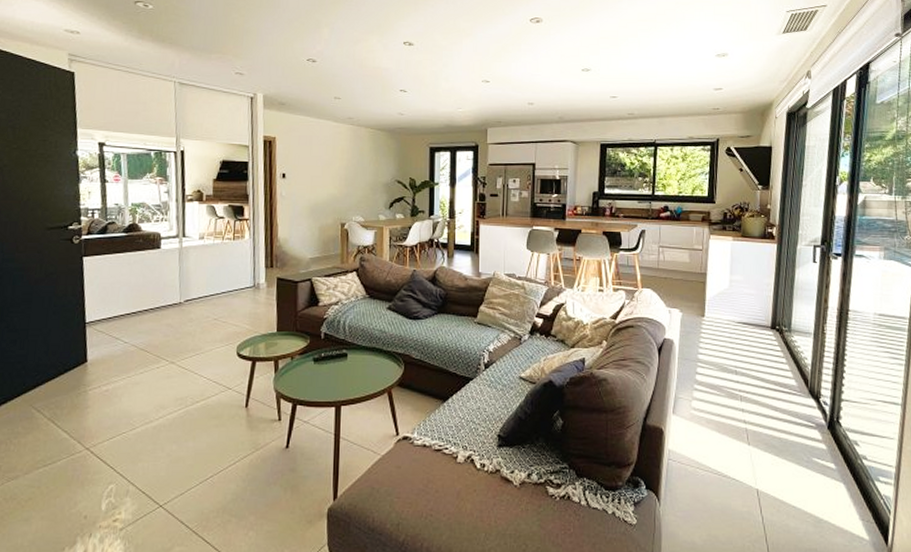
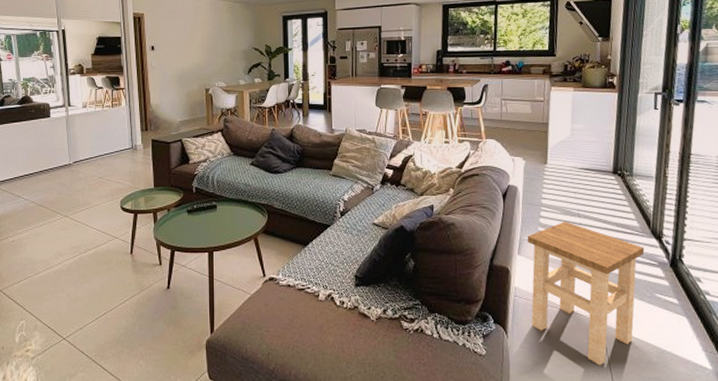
stool: none [682,379,802,536] -> present [527,222,645,366]

